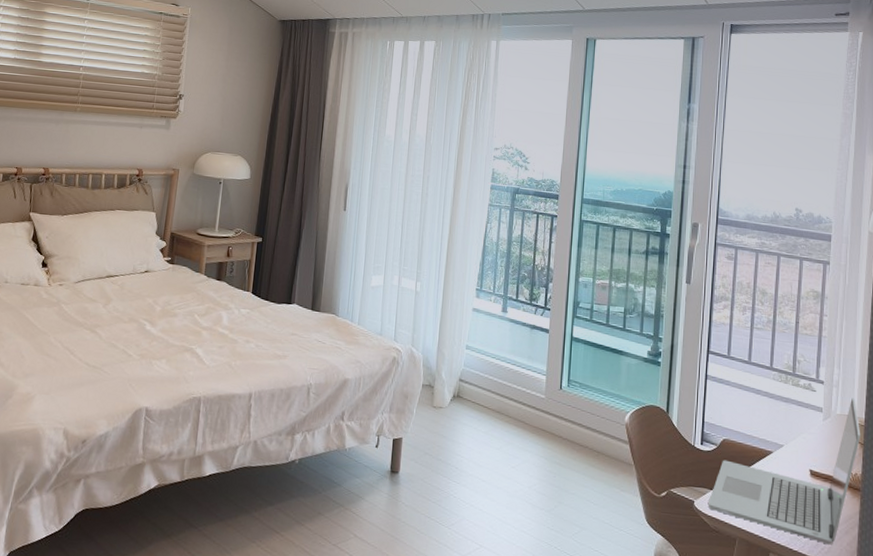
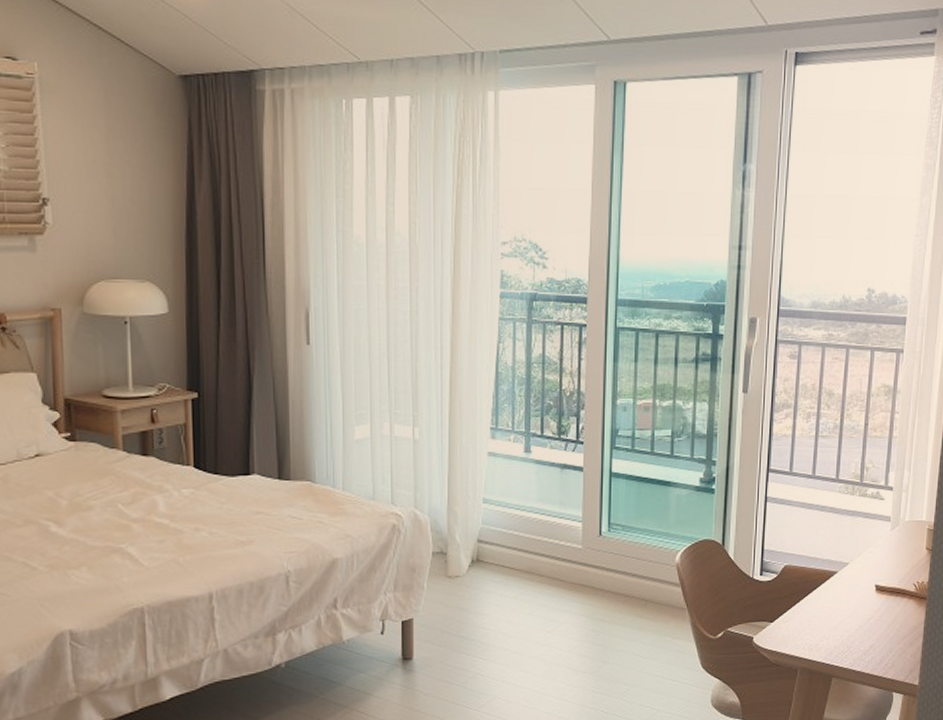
laptop: present [708,398,861,545] -> none [768,501,930,660]

